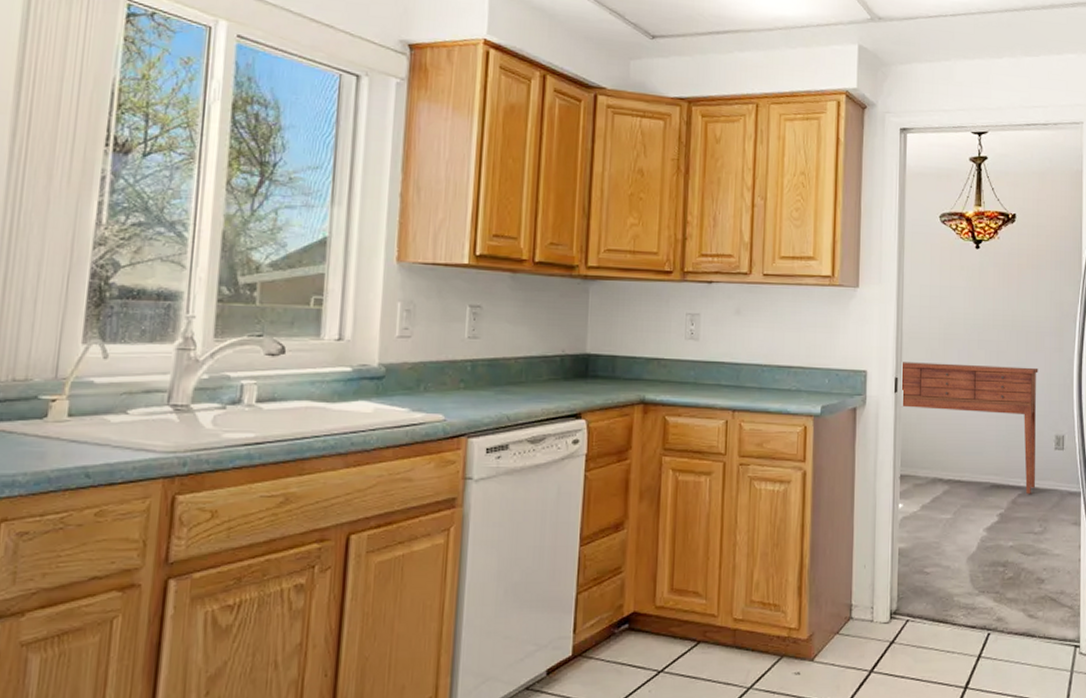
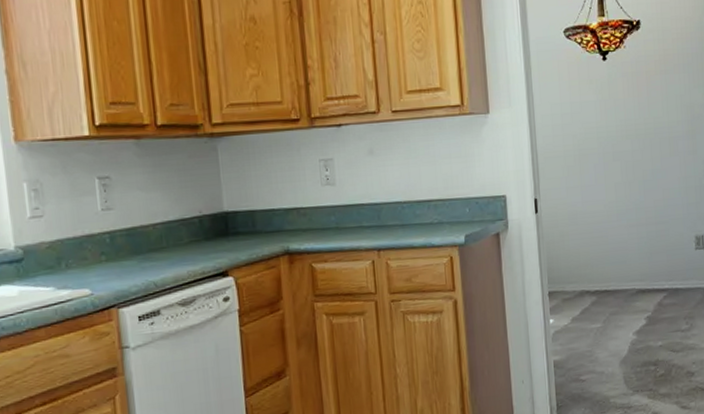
console table: present [902,362,1039,494] -> none [541,172,679,295]

